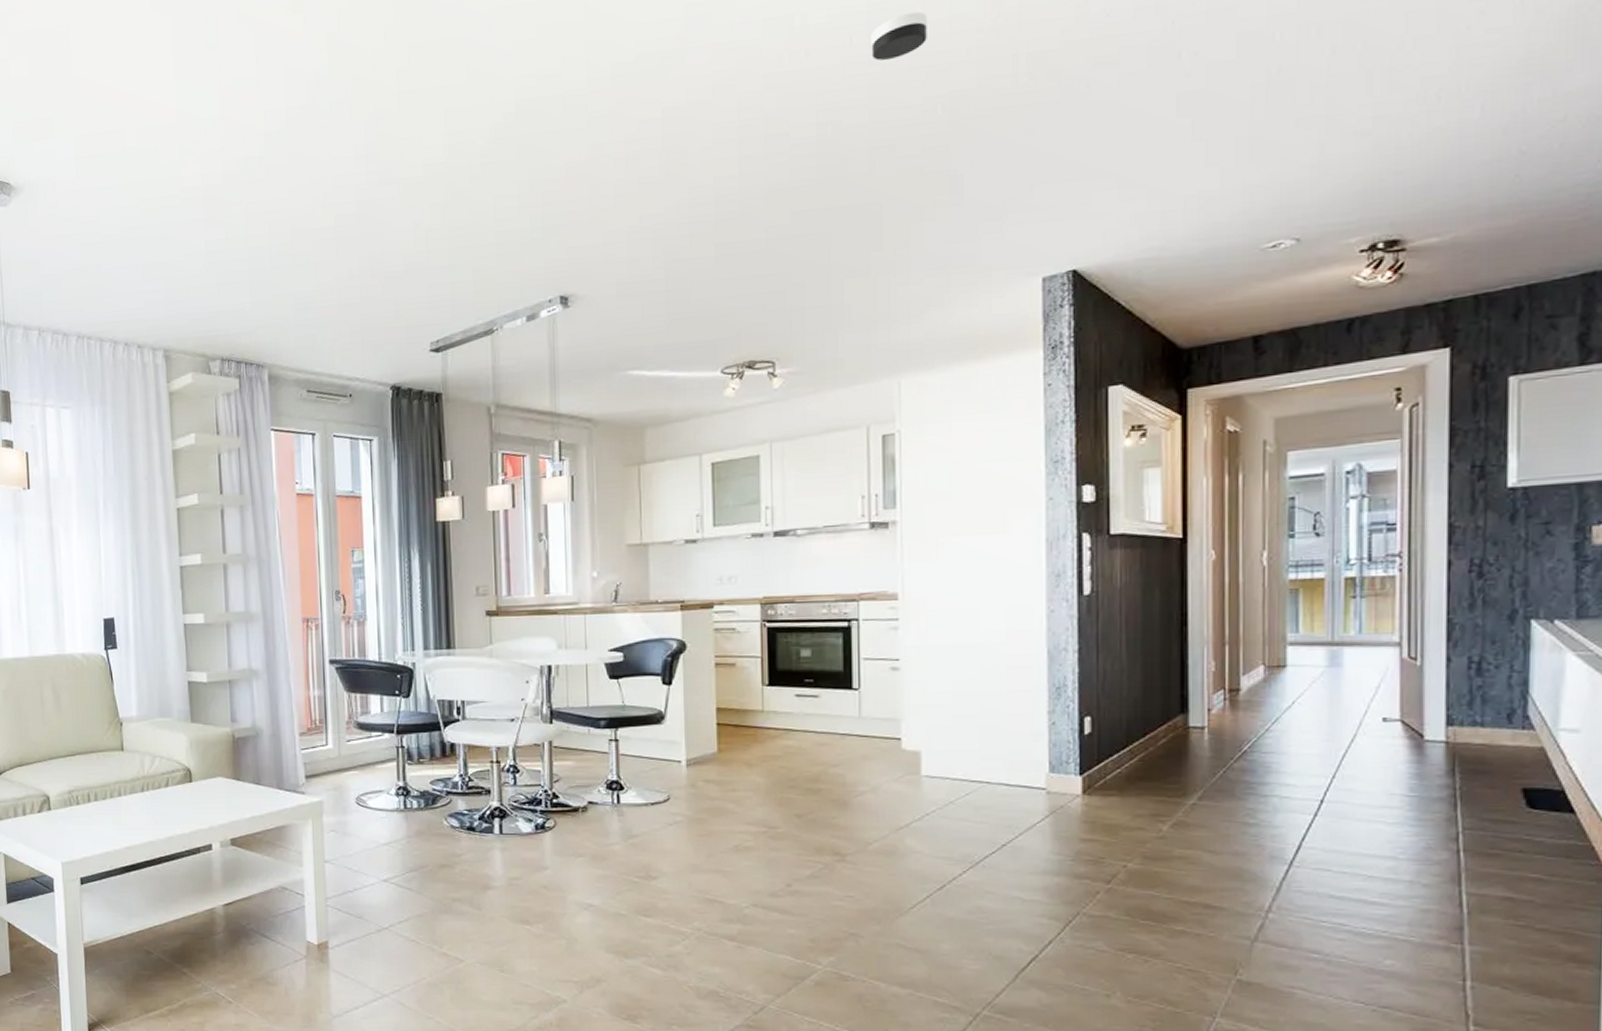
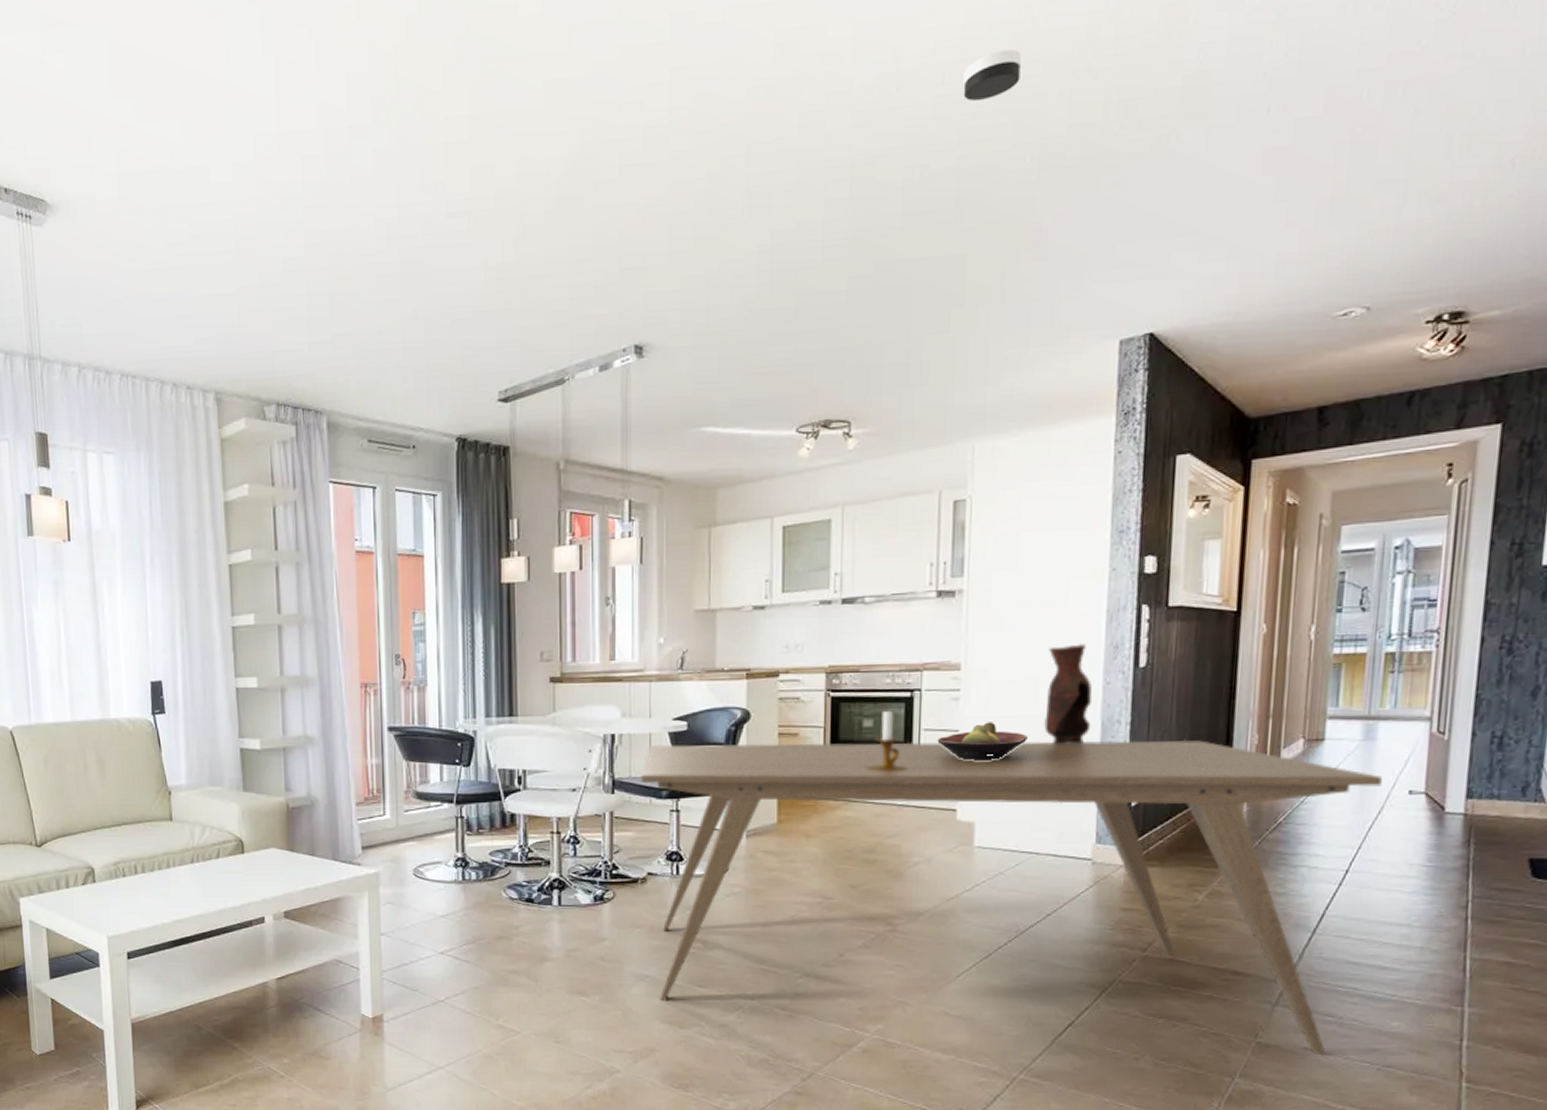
dining table: none [578,667,1352,995] -> present [640,739,1382,1056]
candlestick: none [806,640,849,701] -> present [866,710,908,772]
fruit bowl: none [877,651,971,690] -> present [937,722,1028,761]
vase: none [987,572,1037,672] -> present [1044,644,1093,744]

